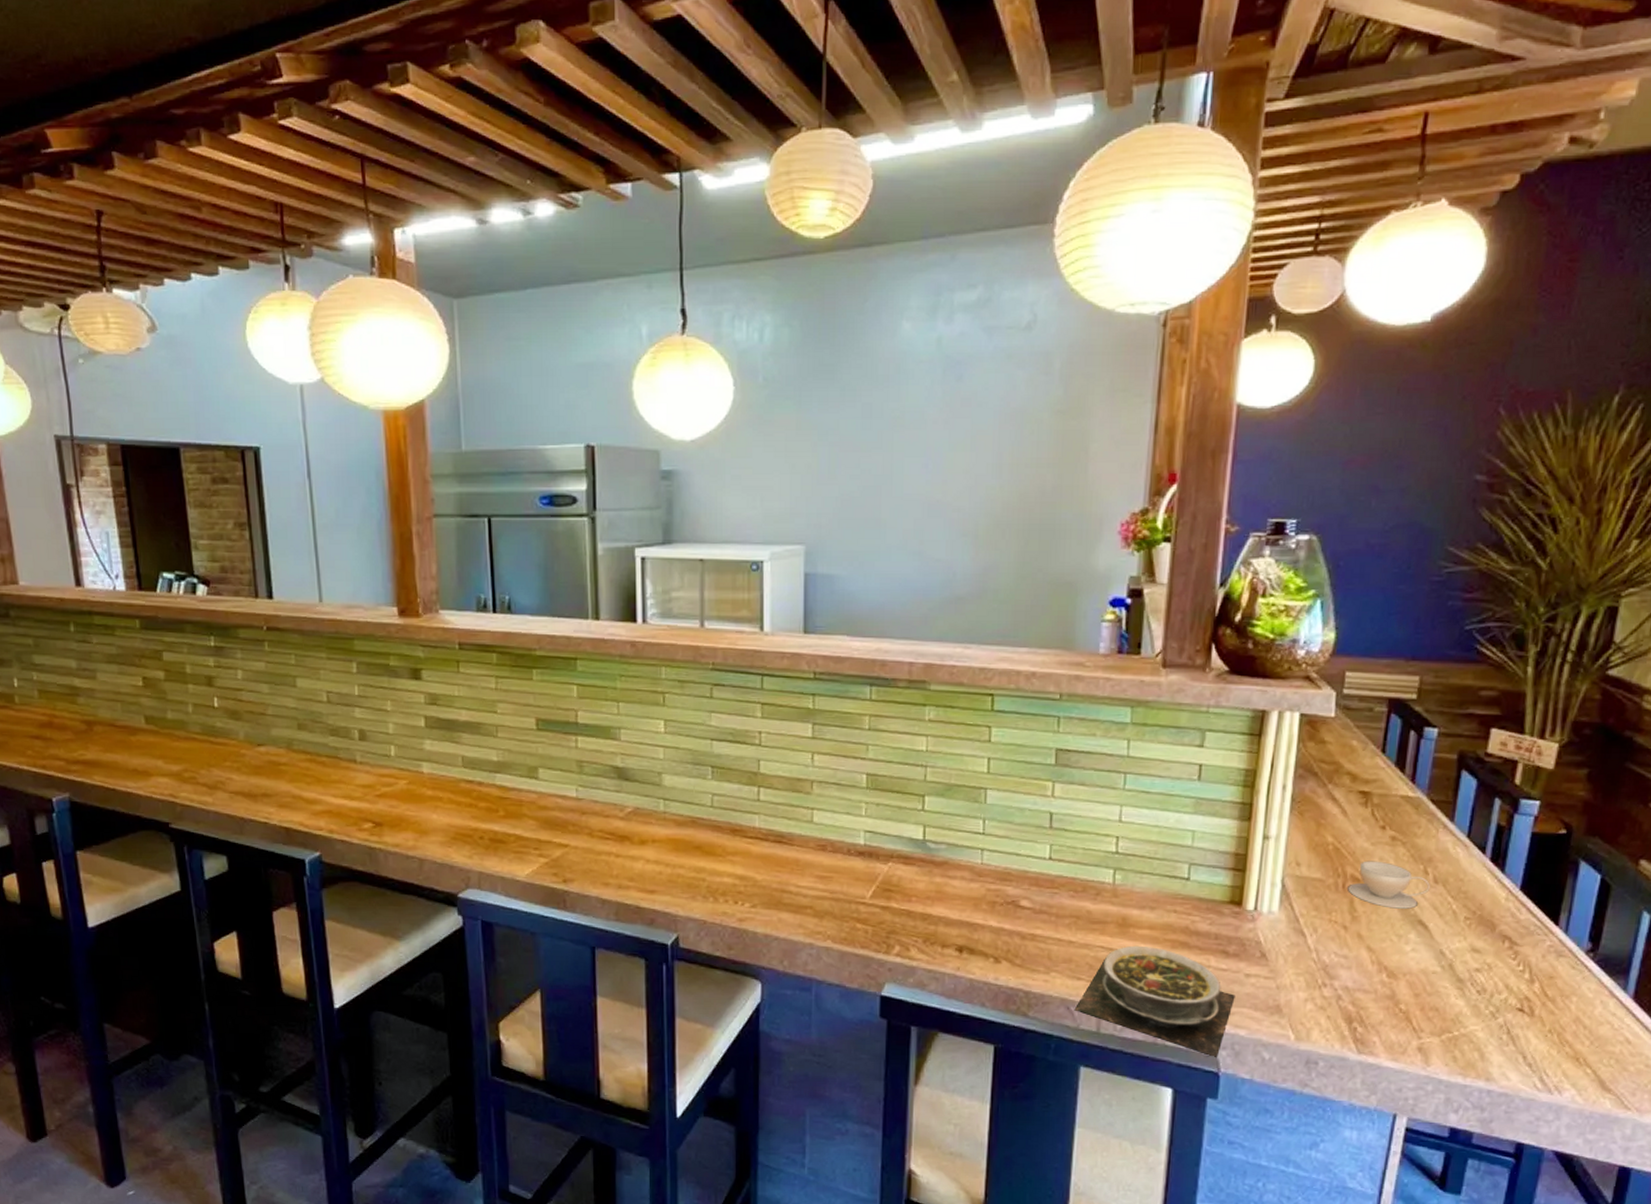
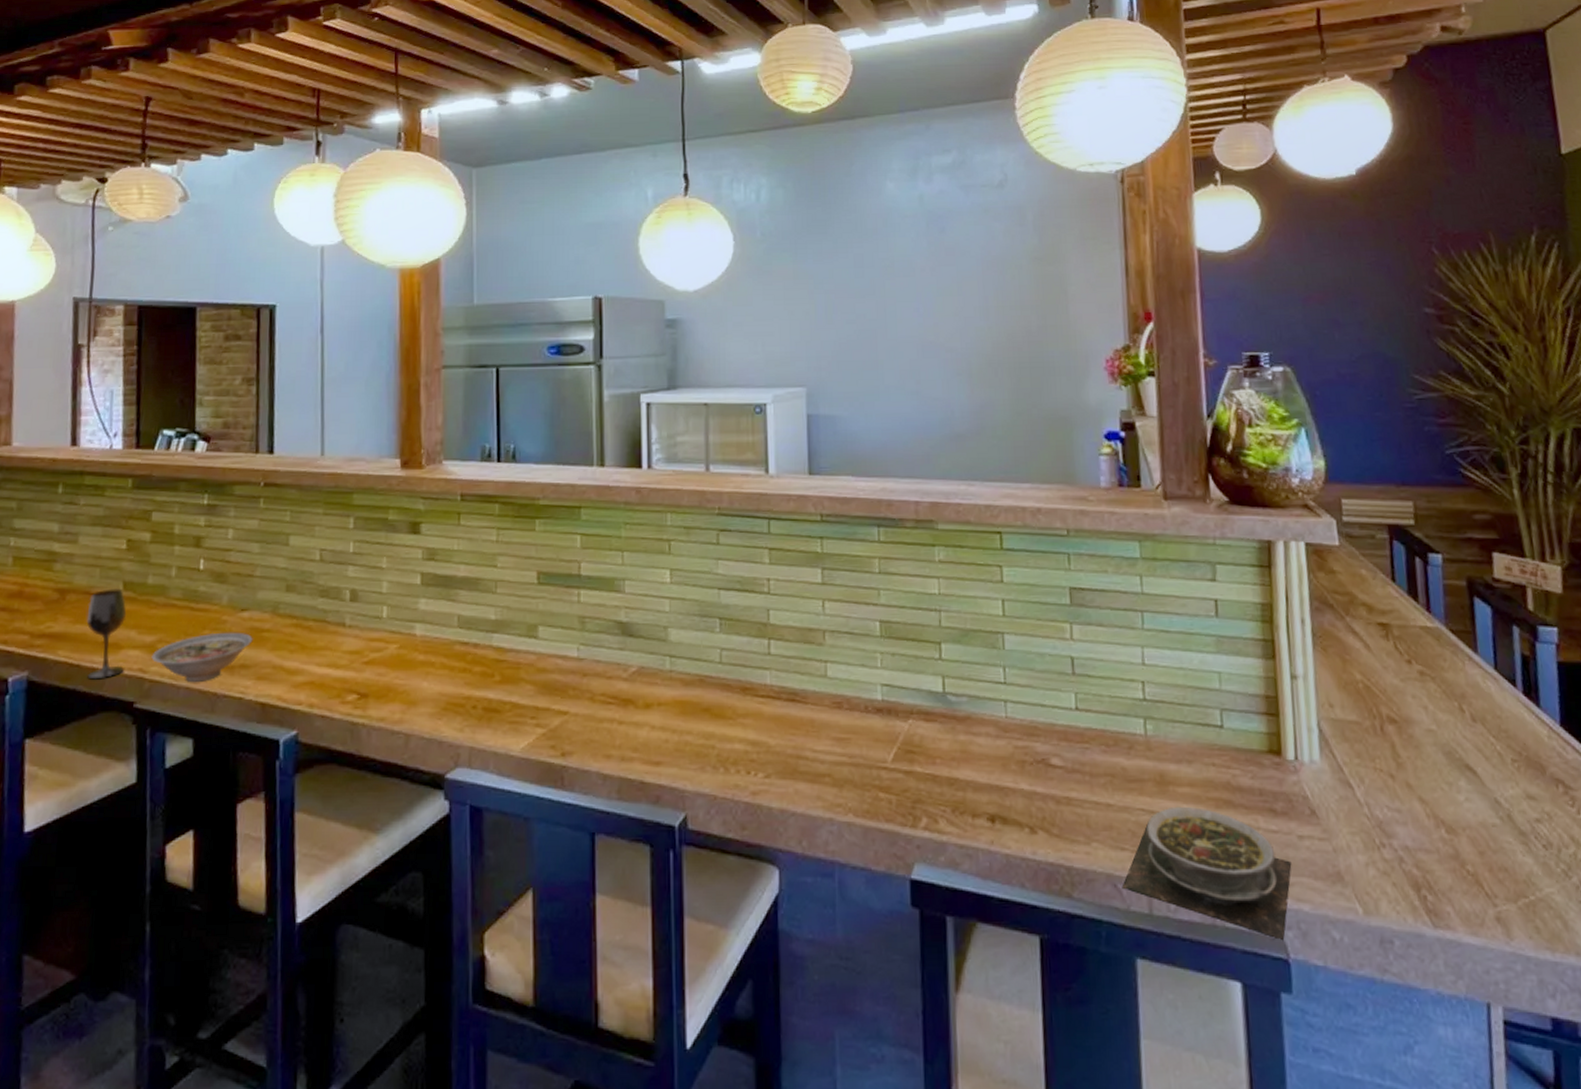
wine glass: none [115,722,156,802] -> present [86,588,127,680]
soup bowl: none [180,764,271,807] -> present [151,632,253,682]
teacup: present [1348,861,1431,909] -> none [1386,699,1471,752]

